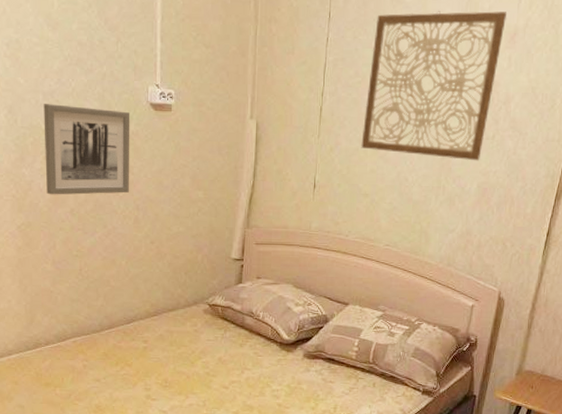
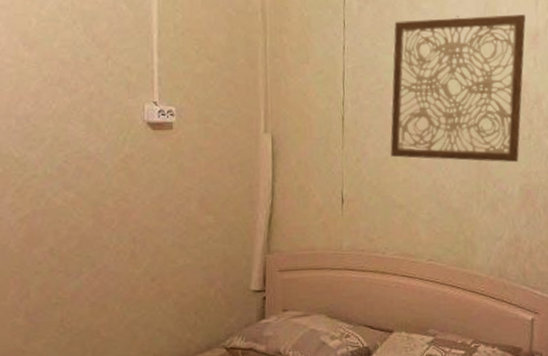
wall art: present [43,104,130,195] -> none [16,129,124,233]

